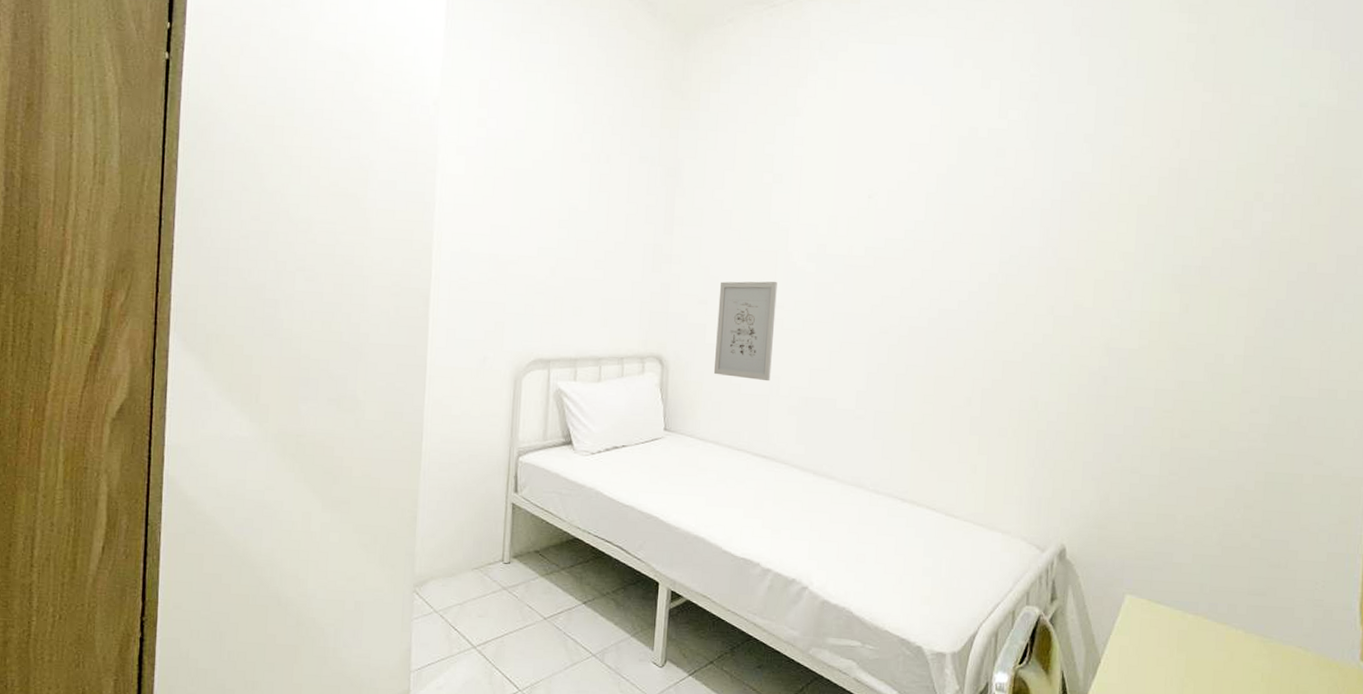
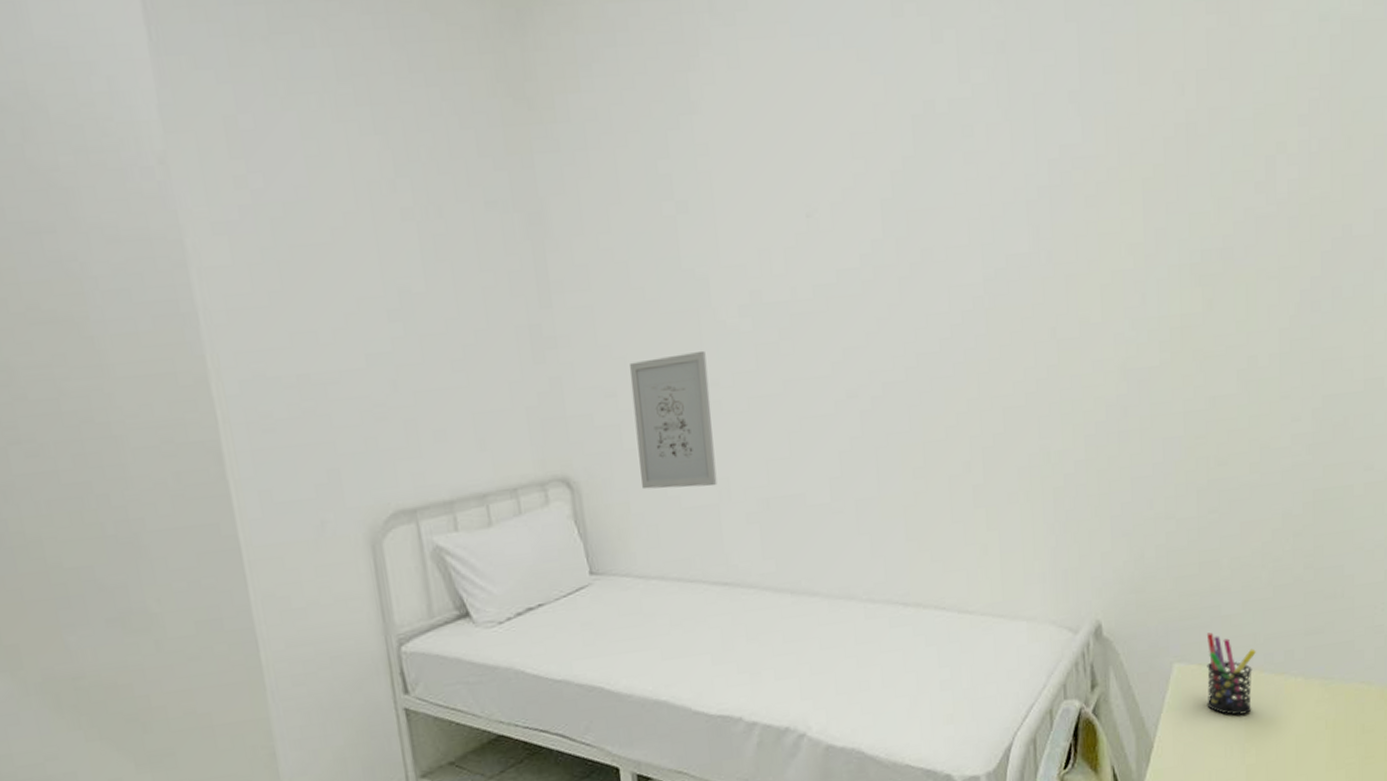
pen holder: none [1152,575,1202,652] -> present [1207,632,1256,715]

